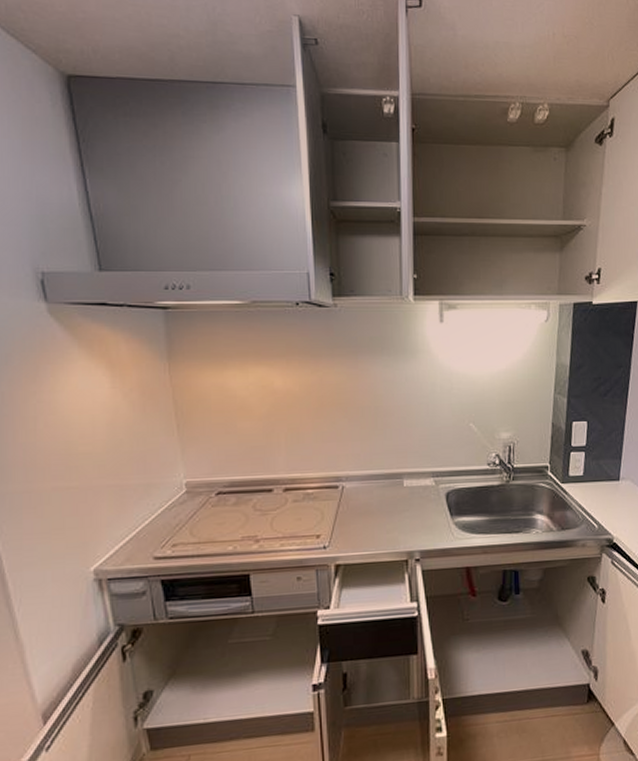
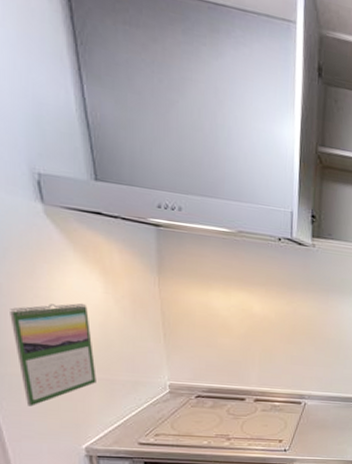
calendar: none [12,402,105,527] -> present [10,303,96,406]

